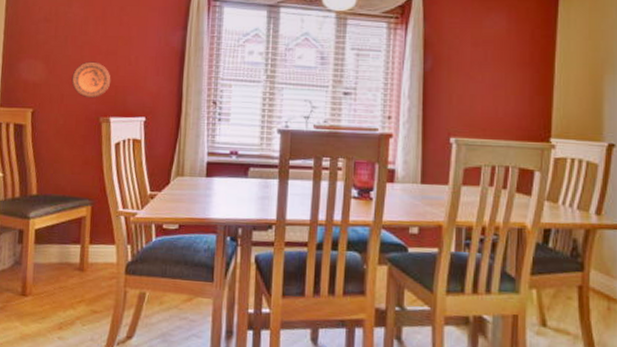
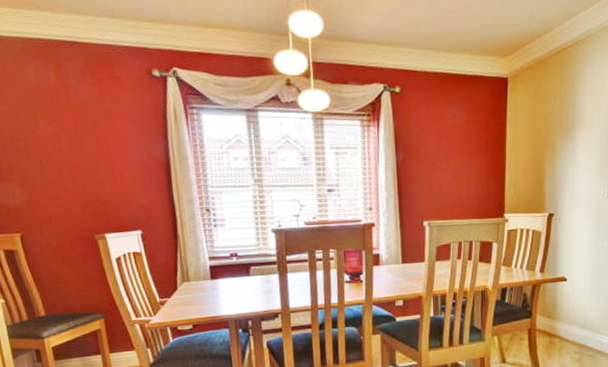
decorative plate: present [71,61,111,99] -> none [55,179,99,218]

